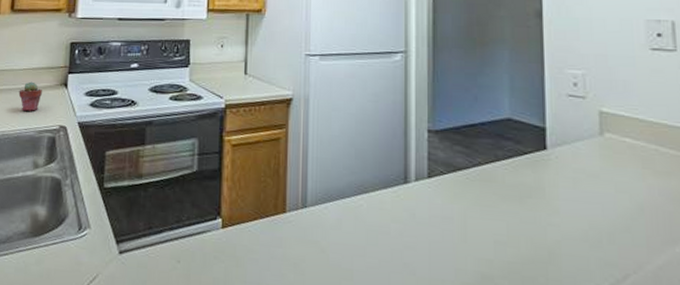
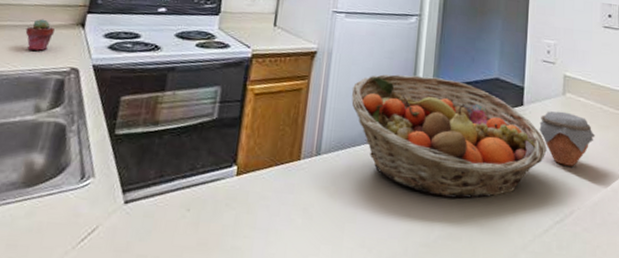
fruit basket: none [334,119,584,258] -> present [351,74,547,199]
jar: none [570,154,652,222] -> present [539,111,596,166]

